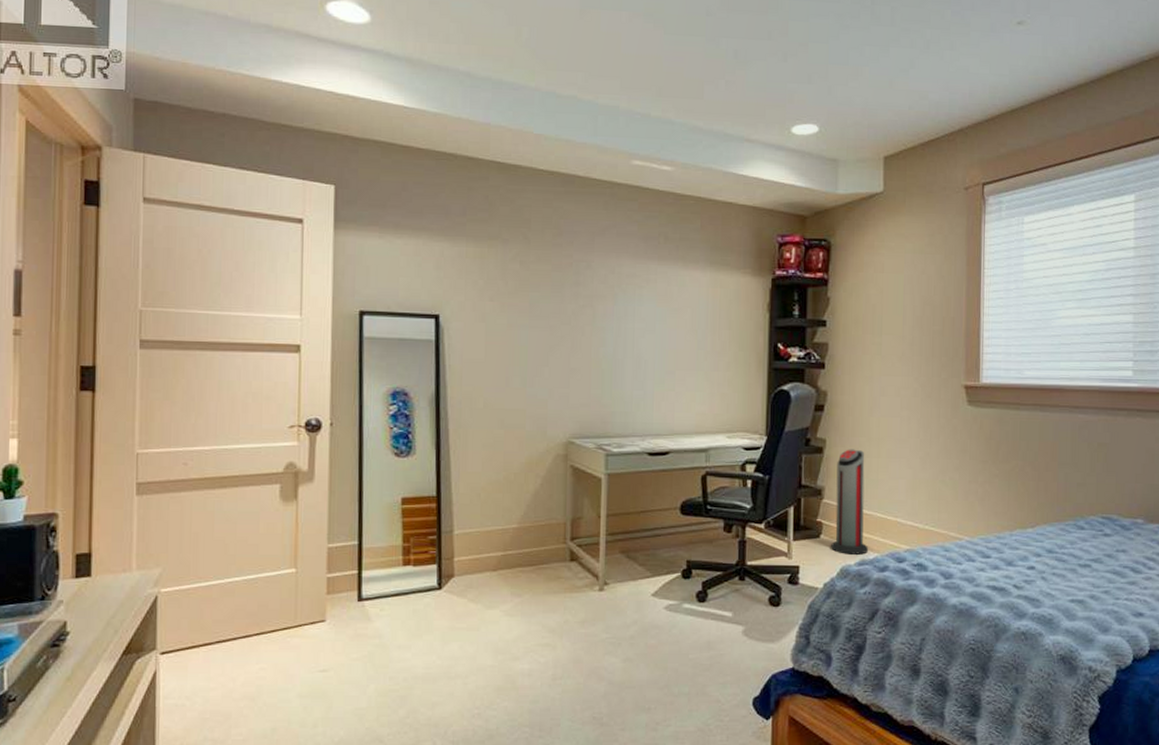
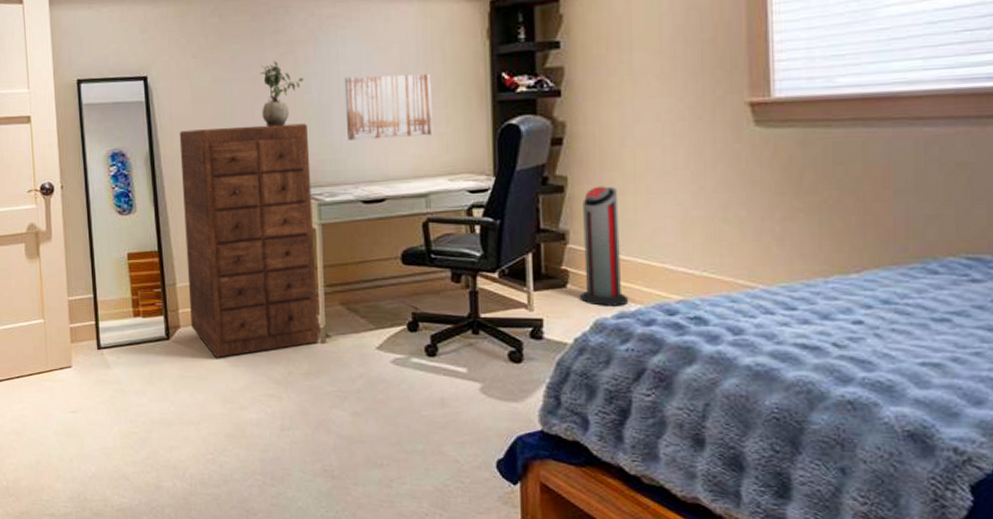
dresser: none [466,373,601,608] -> present [179,123,319,358]
potted plant: none [557,312,600,376] -> present [260,61,304,126]
wall art: none [638,334,717,396] -> present [344,73,434,140]

